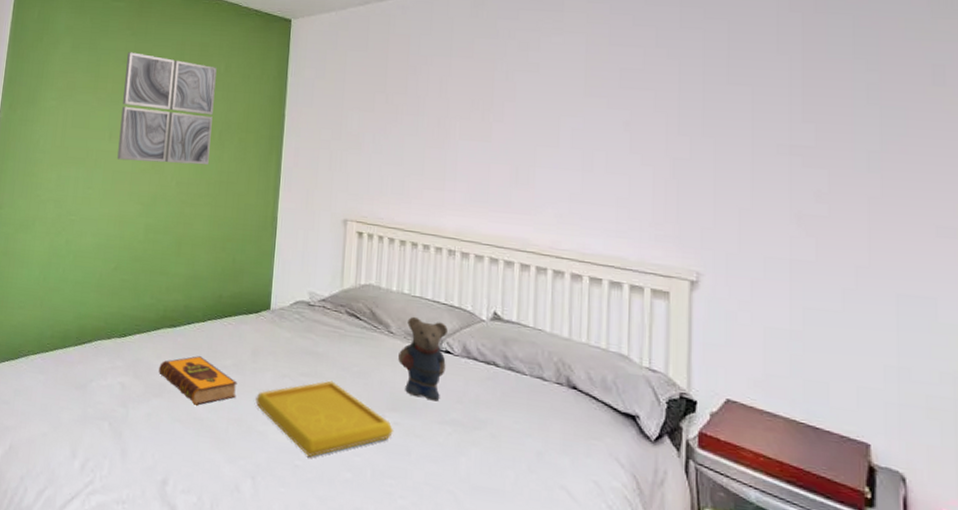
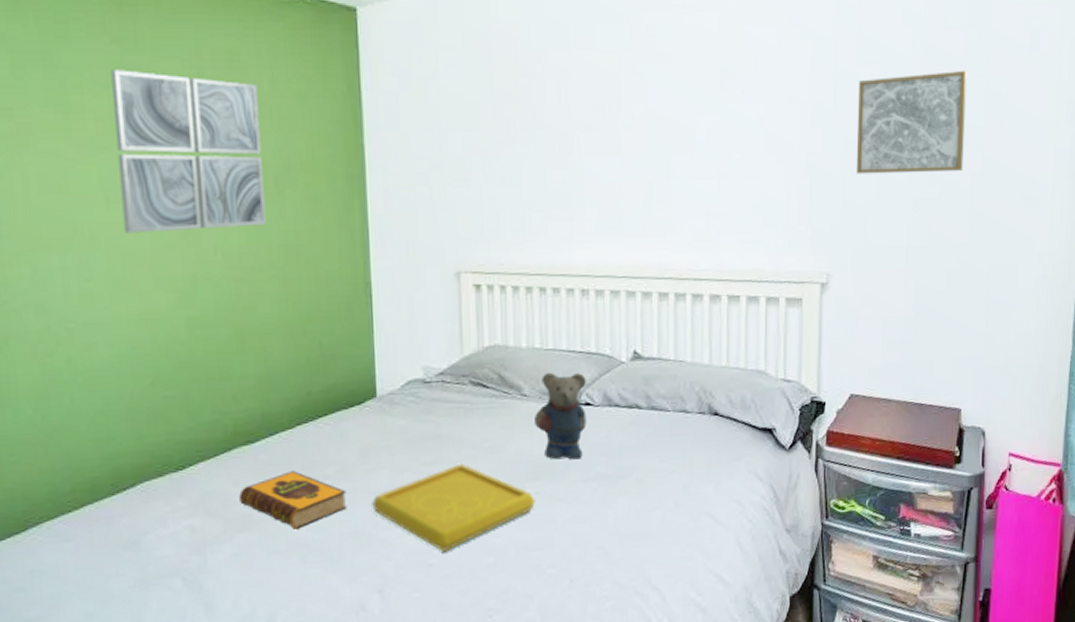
wall art: none [728,96,856,192] -> present [855,70,967,174]

